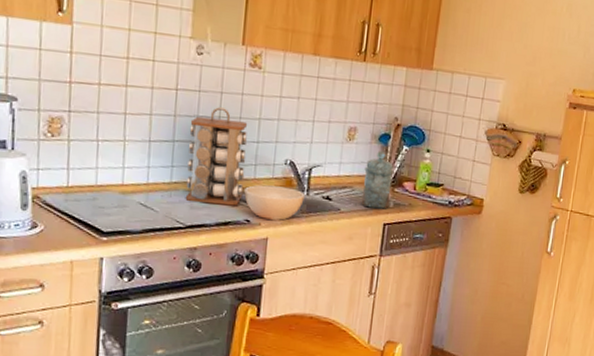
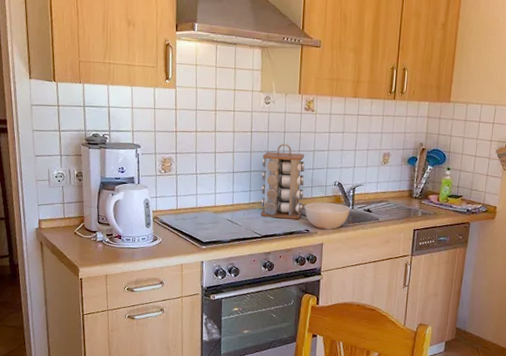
canister: present [361,150,394,209] -> none [395,170,421,218]

